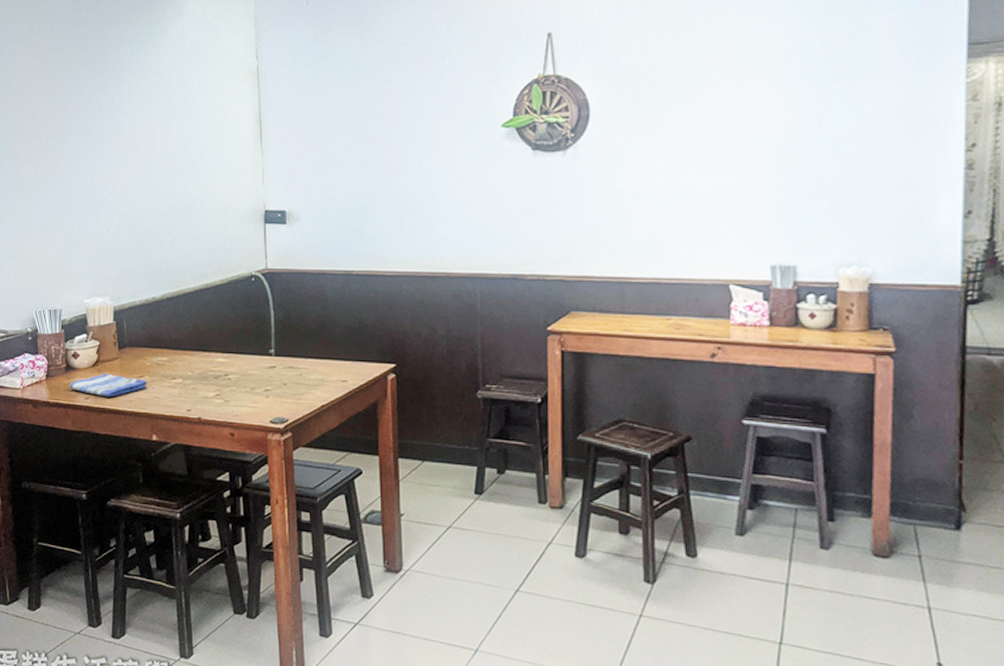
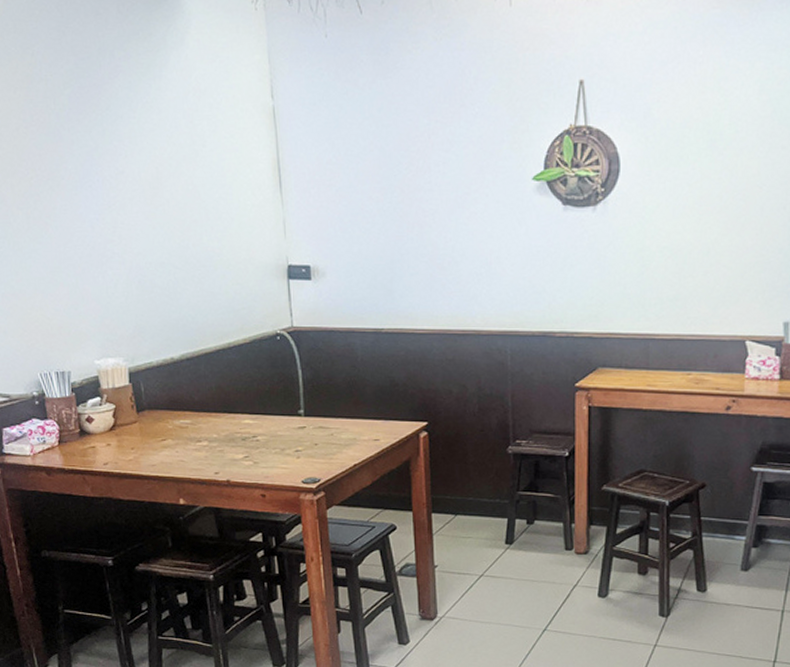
dish towel: present [70,373,147,397] -> none [85,437,170,462]

